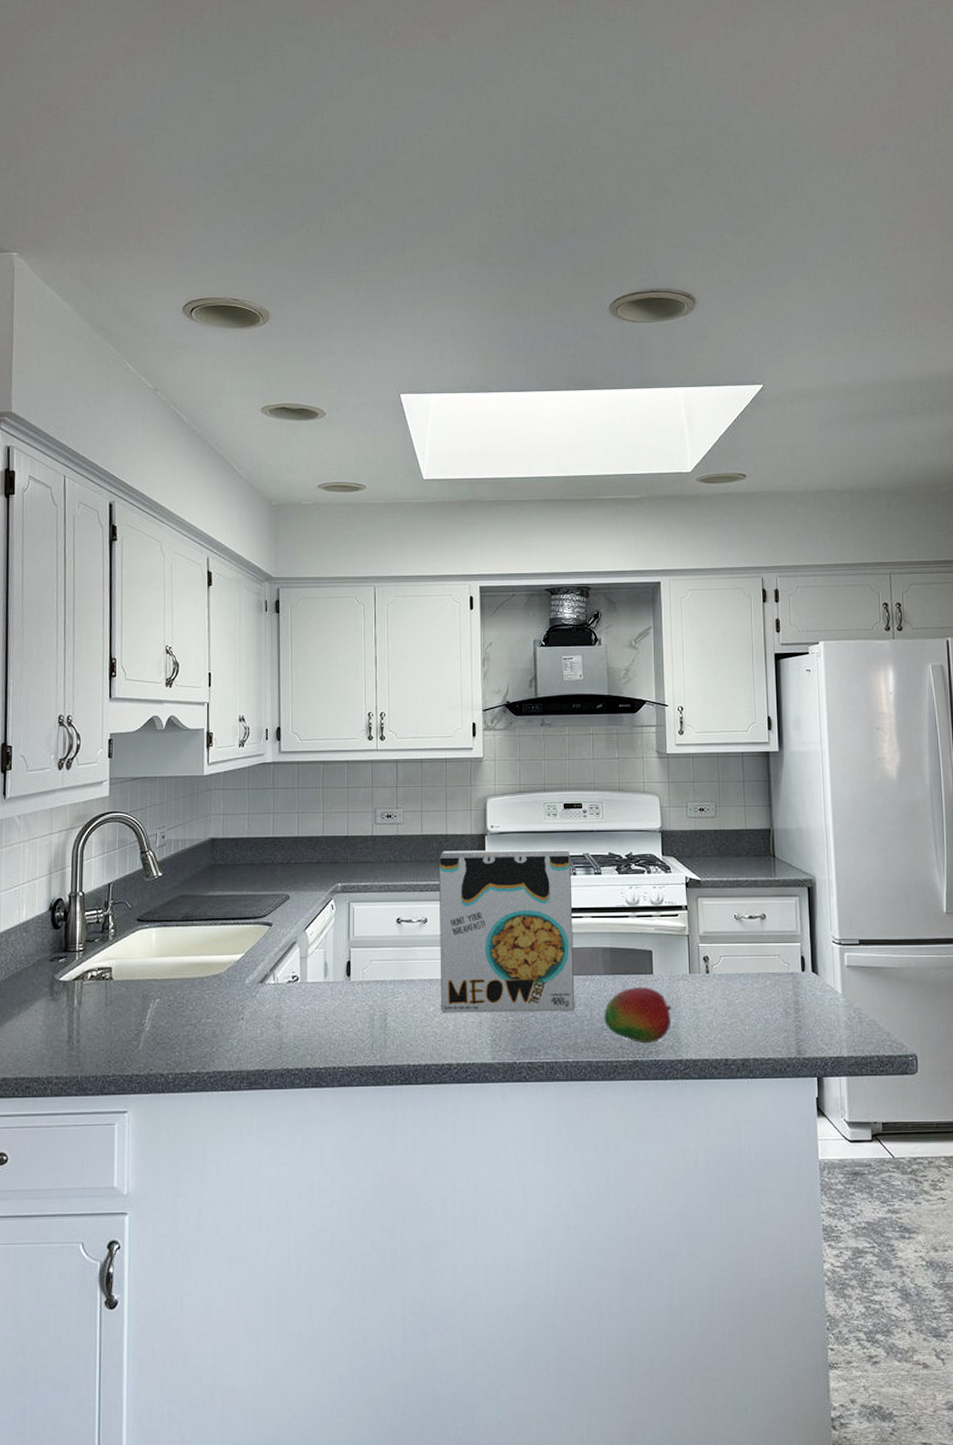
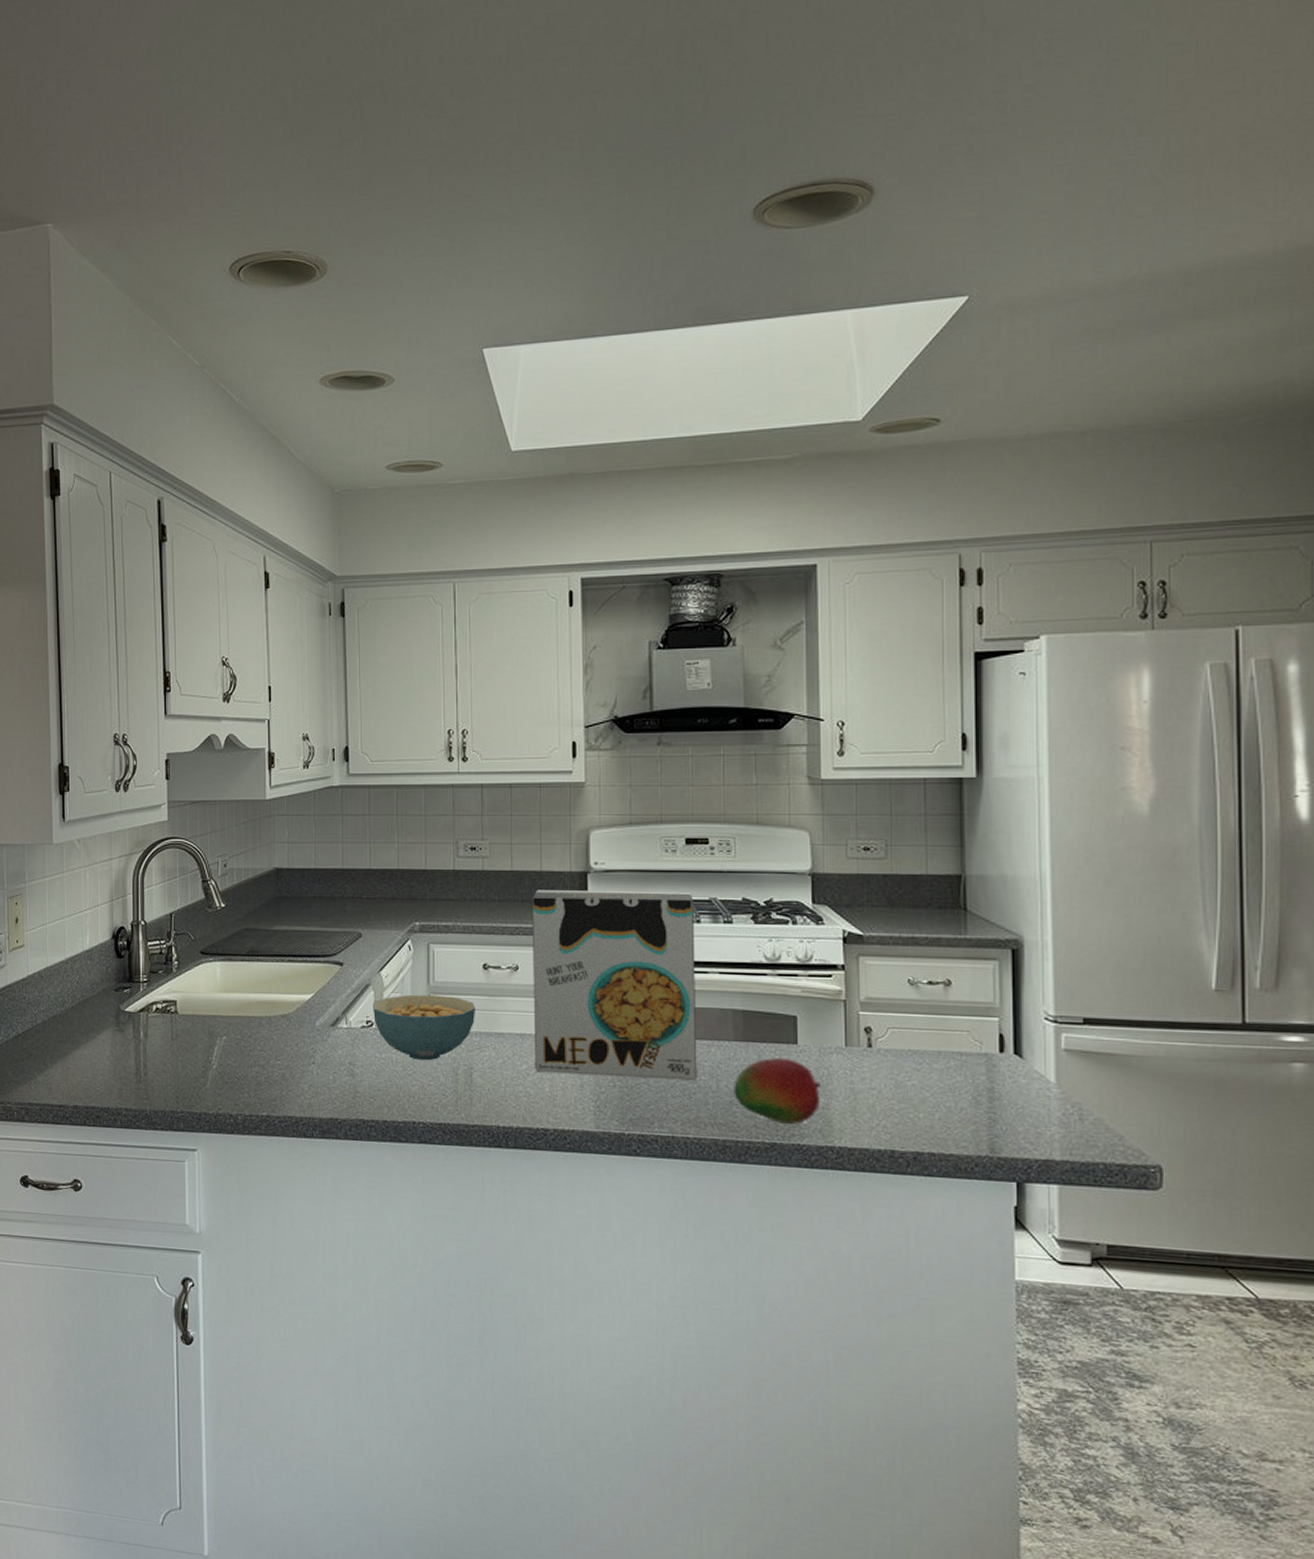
cereal bowl: none [299,949,391,1010] -> present [373,994,476,1061]

